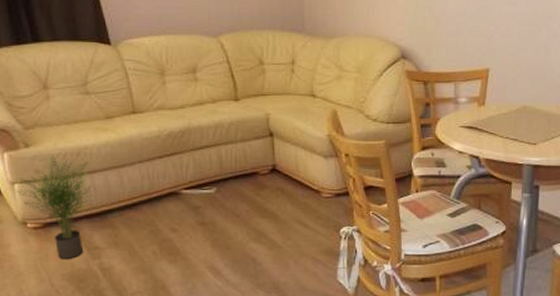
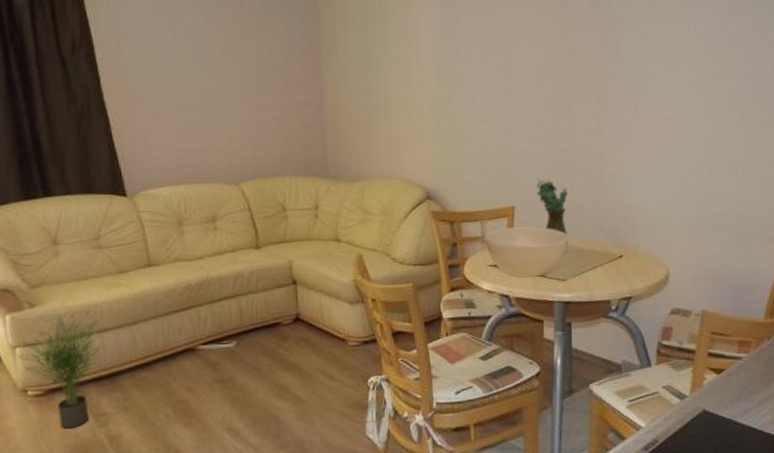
bowl: none [457,89,542,140] -> present [484,226,569,278]
vase: none [512,41,543,112] -> present [536,178,569,248]

